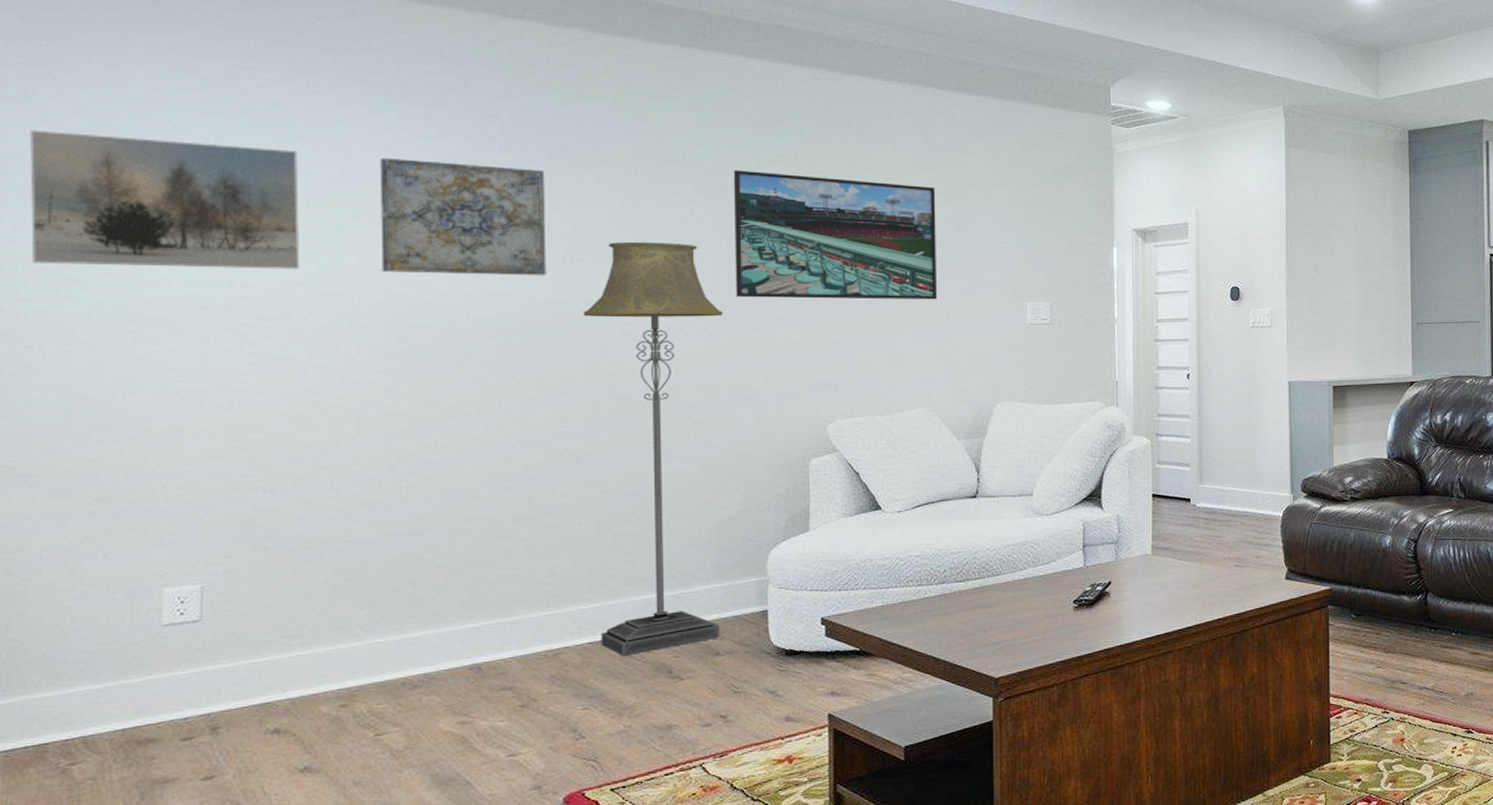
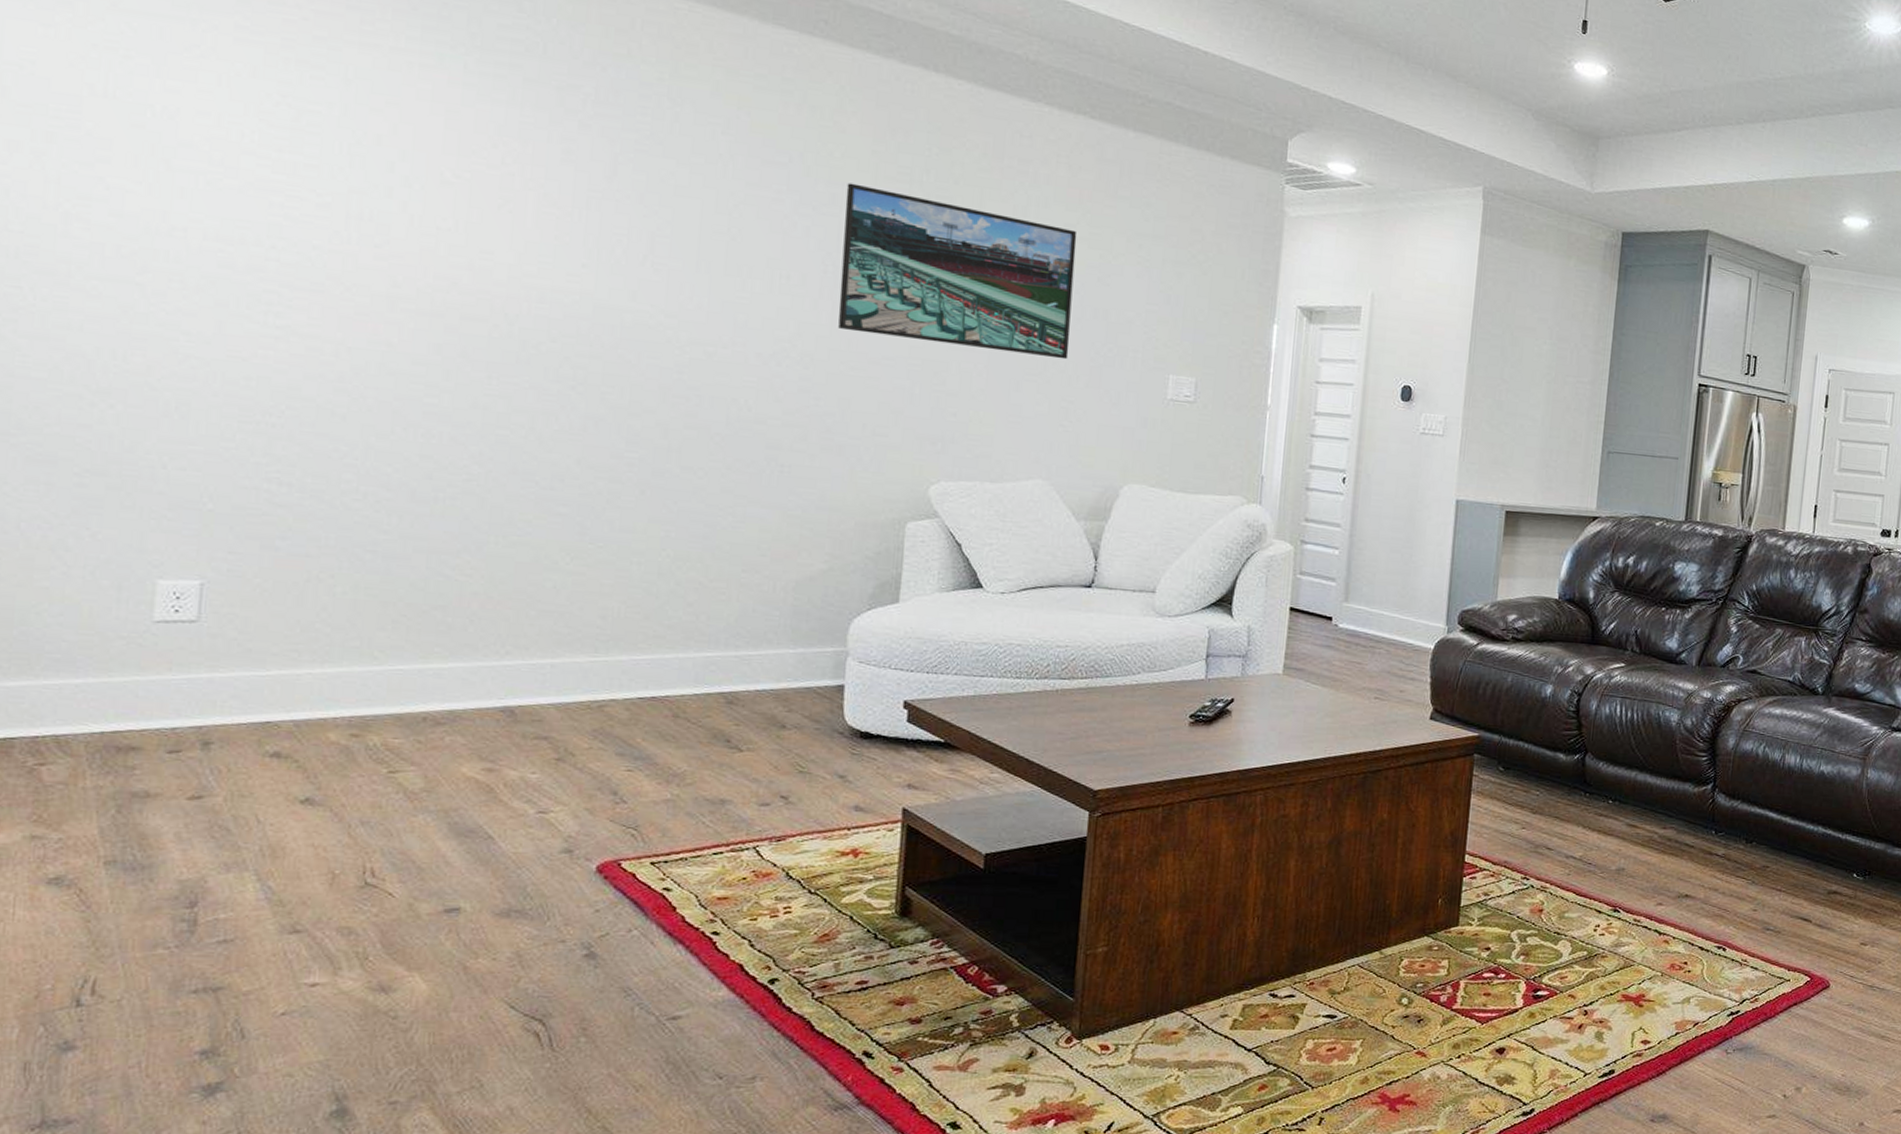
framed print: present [30,130,300,269] -> none [27,35,345,235]
wall art: present [379,157,546,276] -> none [433,118,630,278]
floor lamp: present [583,242,723,657] -> none [652,248,822,718]

